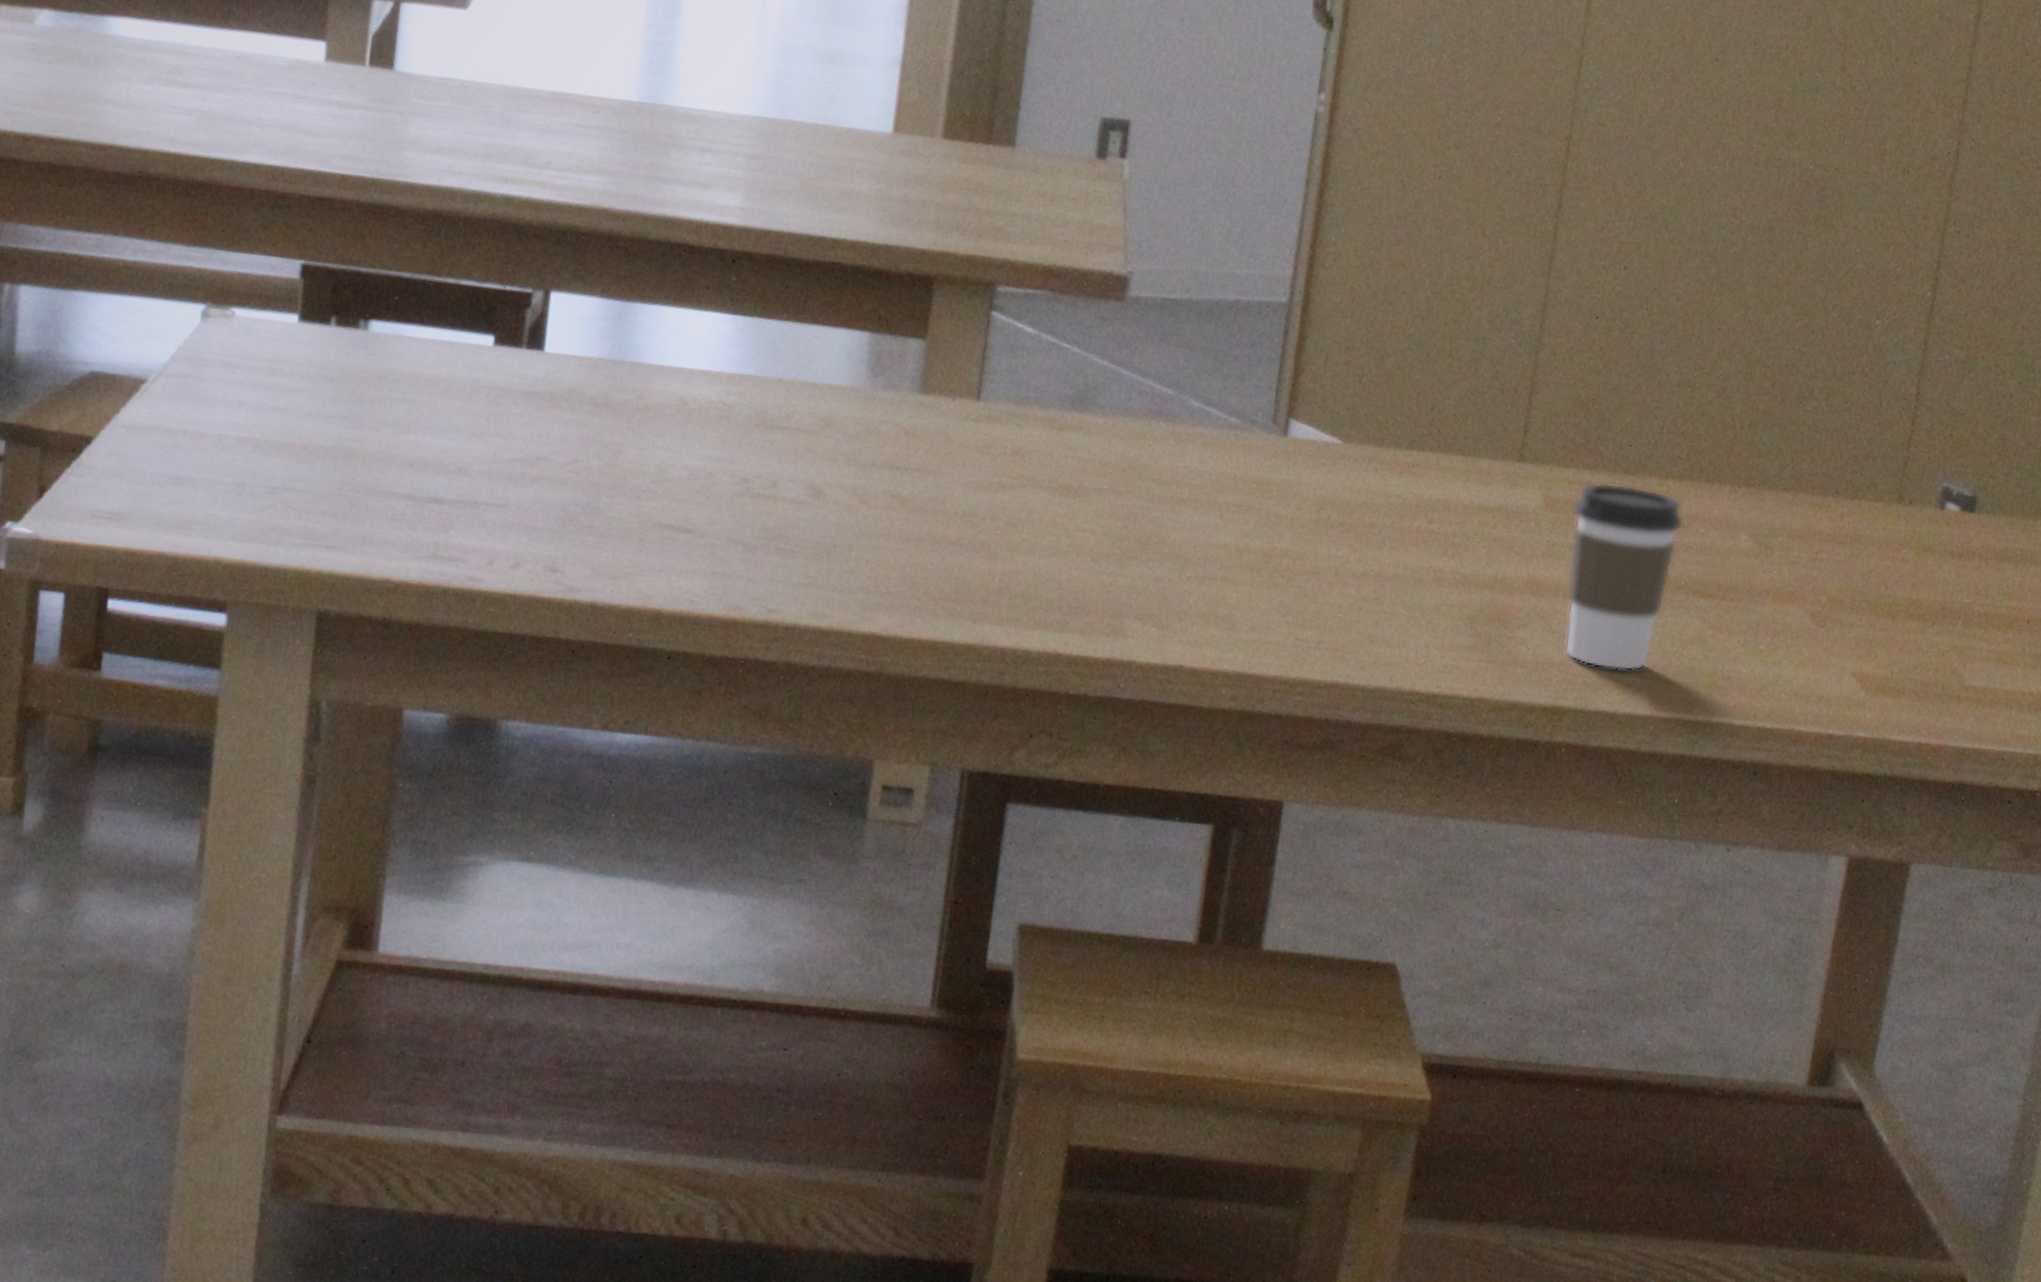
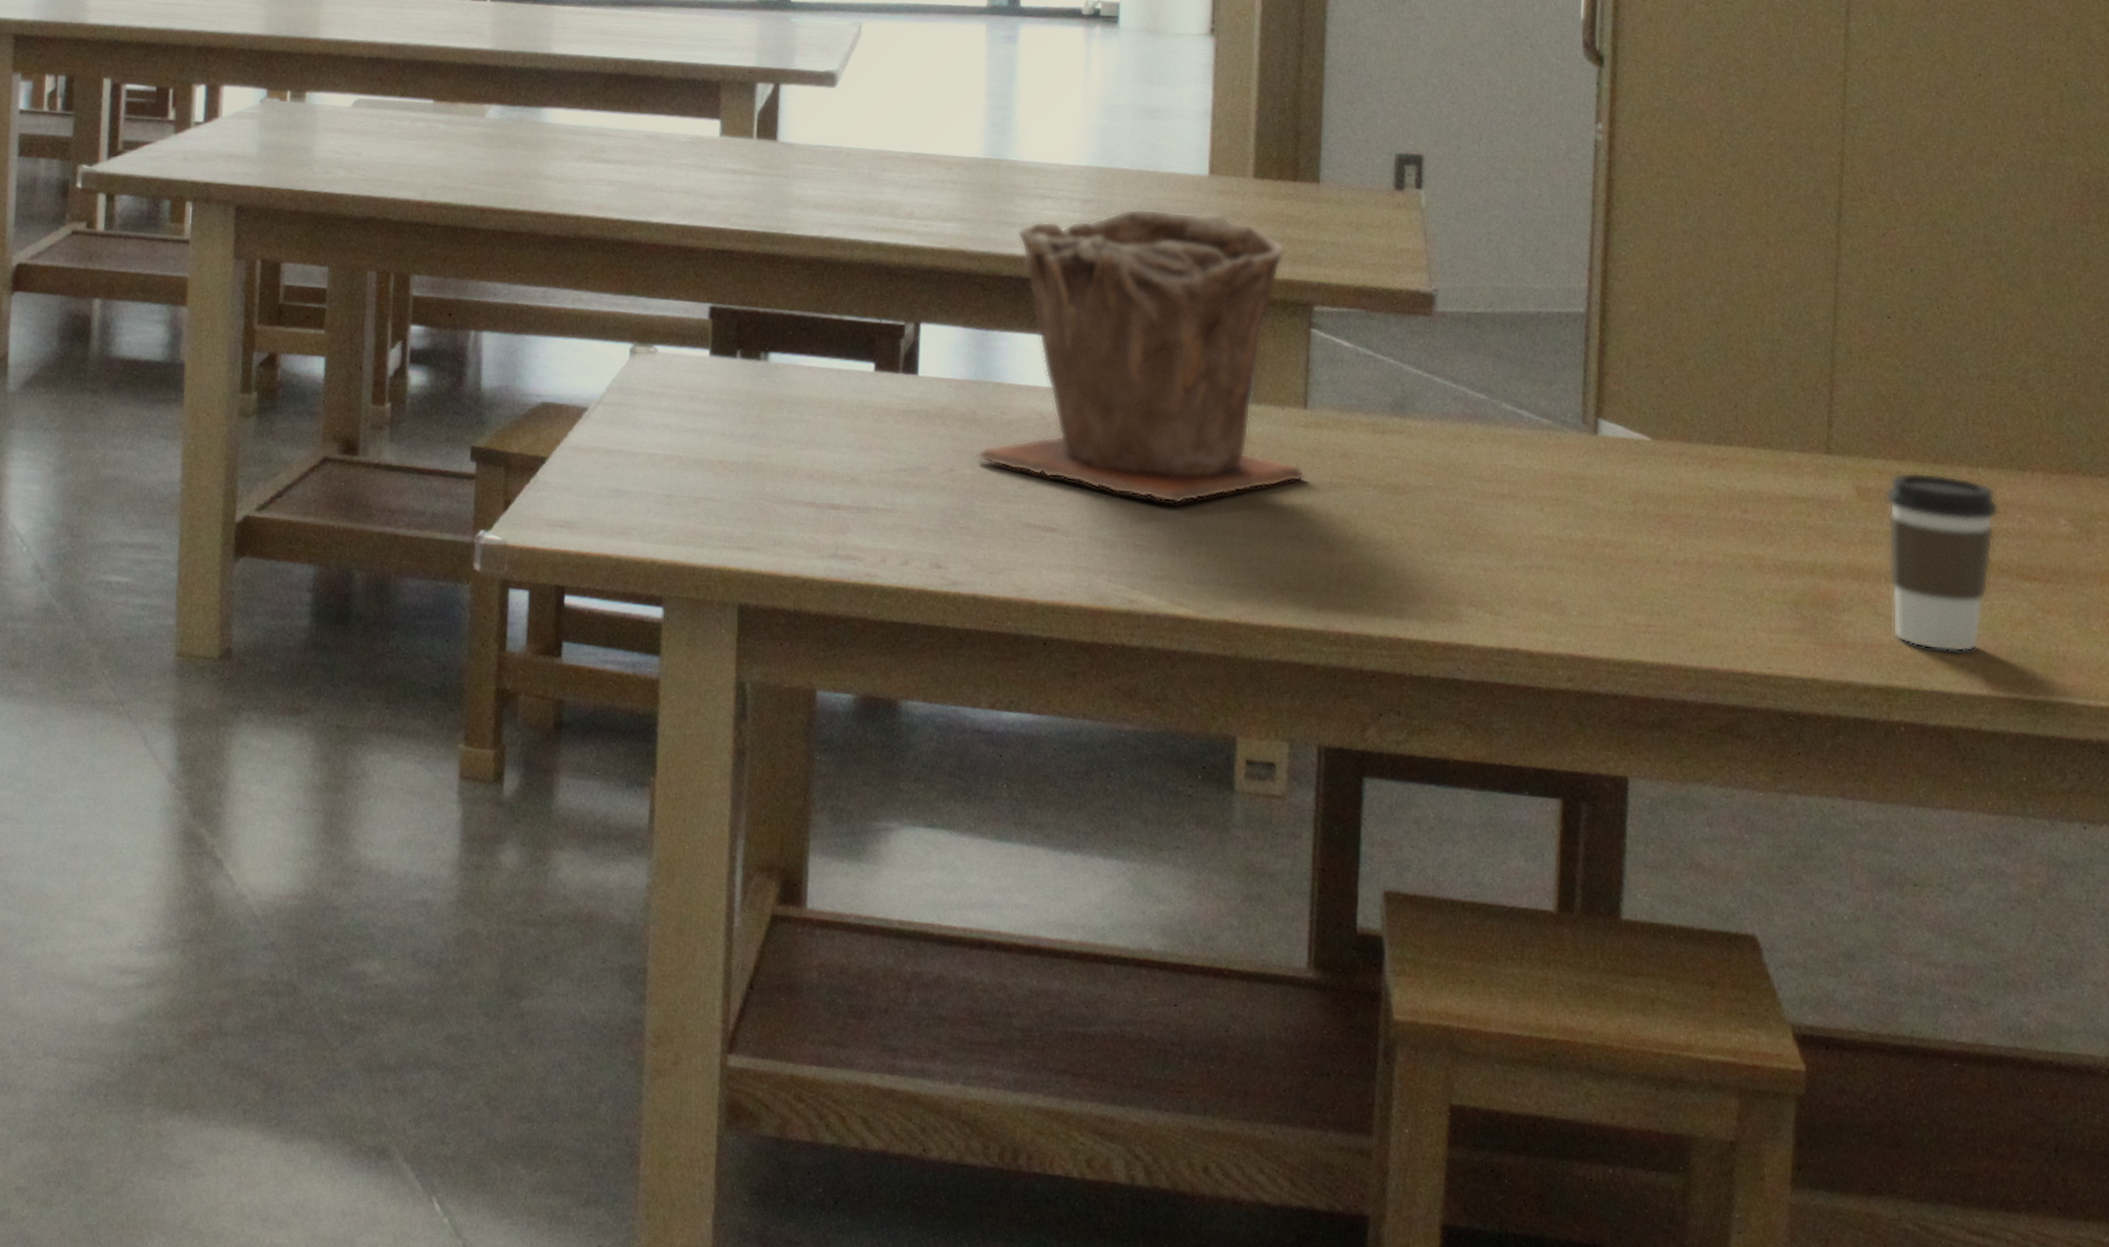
plant pot: none [606,168,972,504] -> present [976,208,1305,504]

